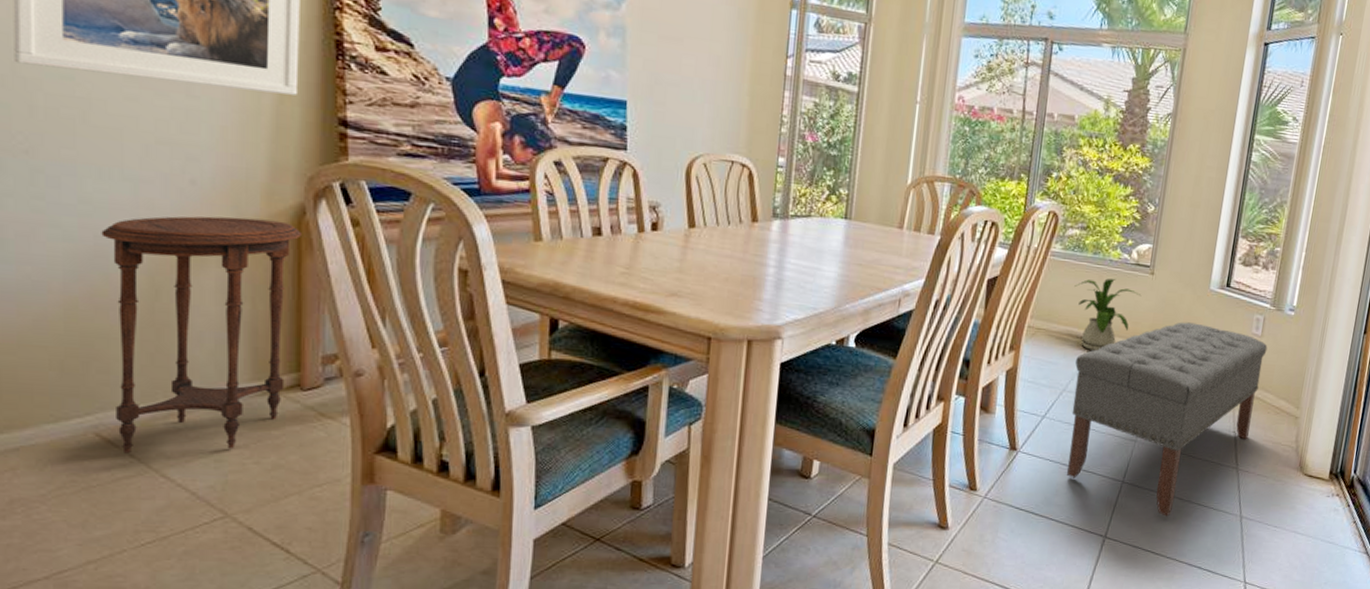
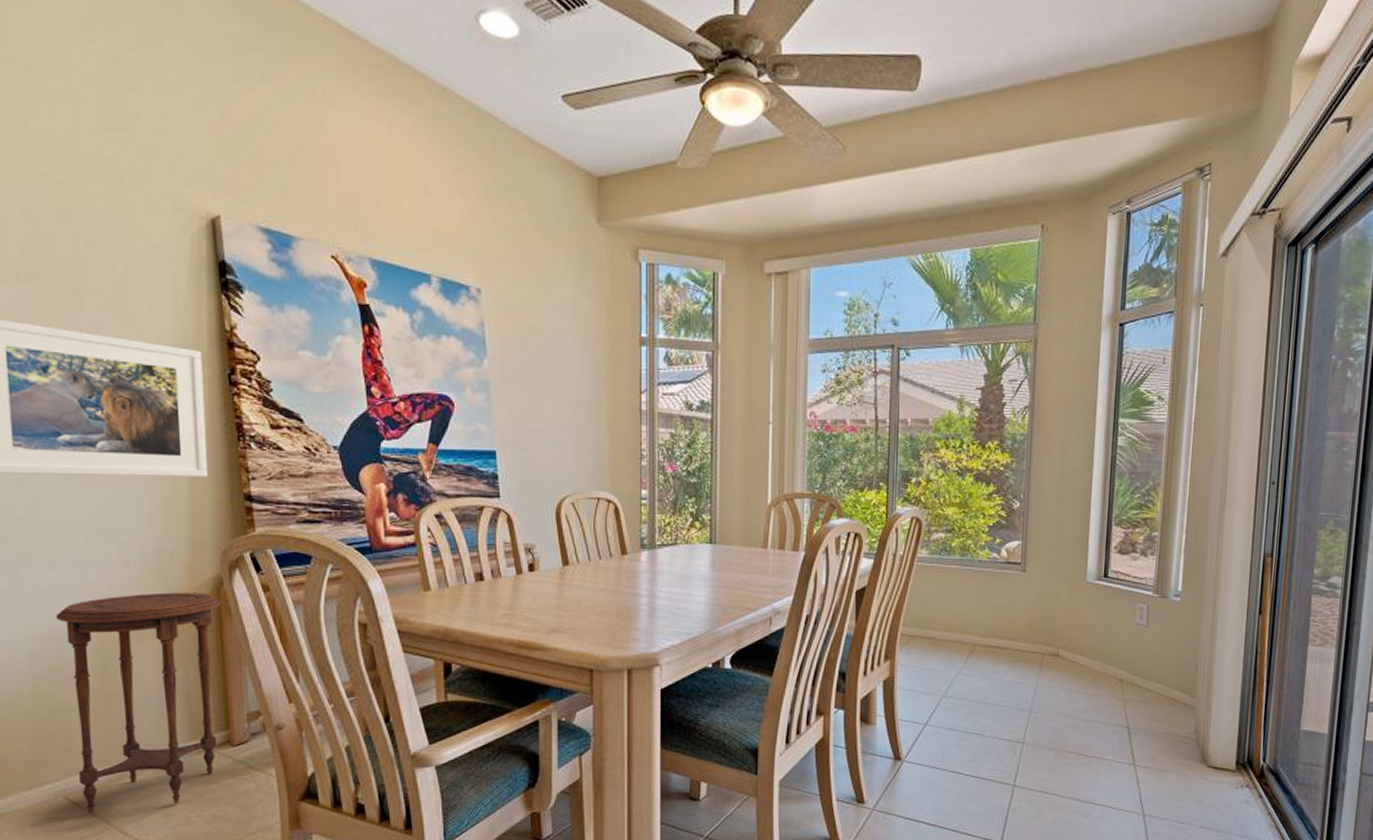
bench: present [1067,322,1268,517] -> none [953,617,1155,819]
house plant: present [1074,278,1142,351] -> none [944,578,1015,653]

